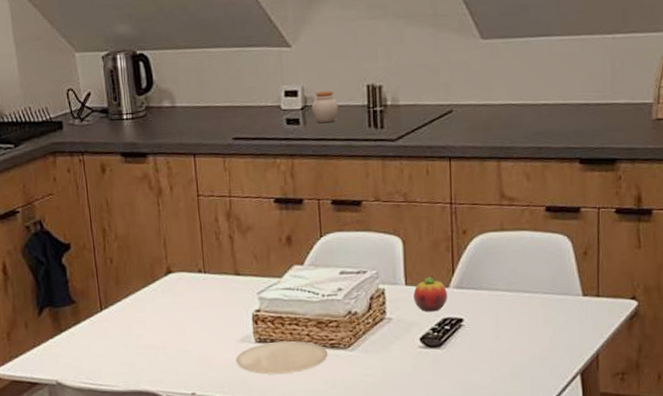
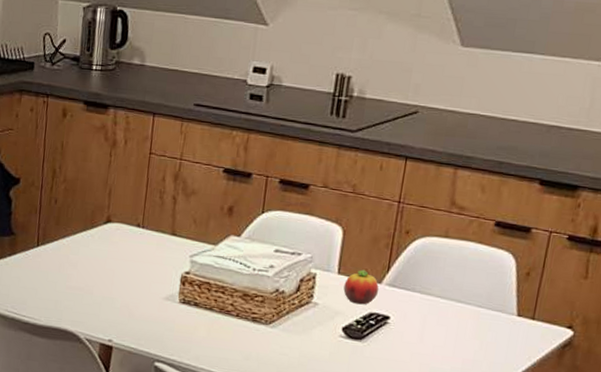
plate: present [235,340,328,375] -> none [157,305,248,339]
jar: present [311,91,339,123] -> none [276,72,305,104]

